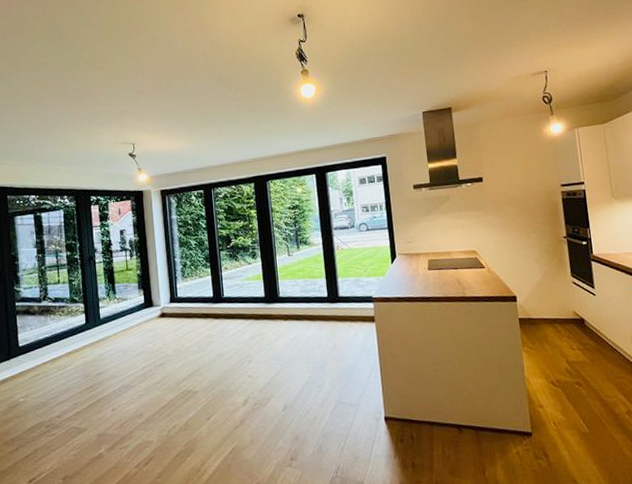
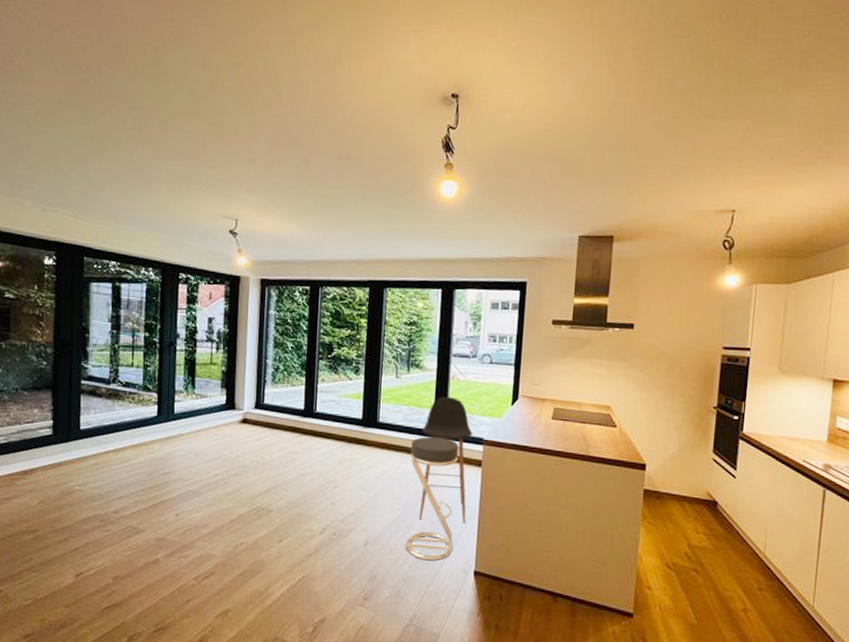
bar stool: none [311,301,362,415] -> present [405,436,459,561]
bar stool: none [318,265,370,379] -> present [419,396,473,523]

